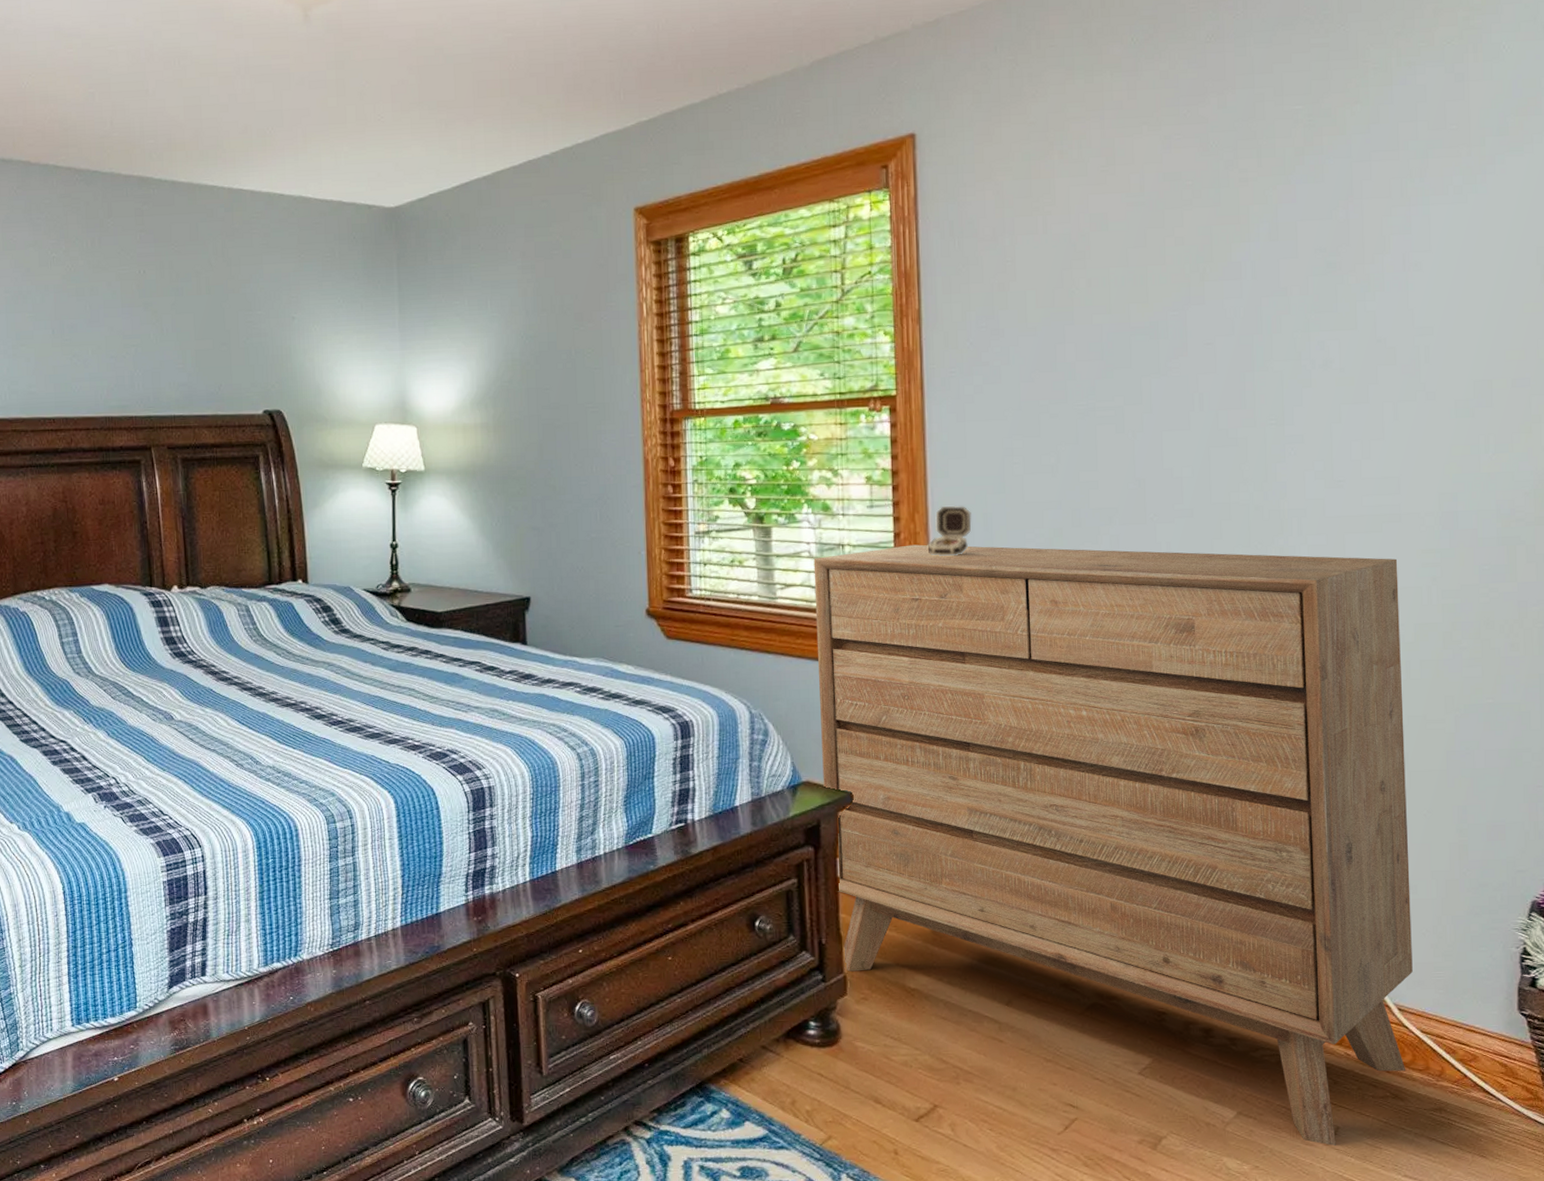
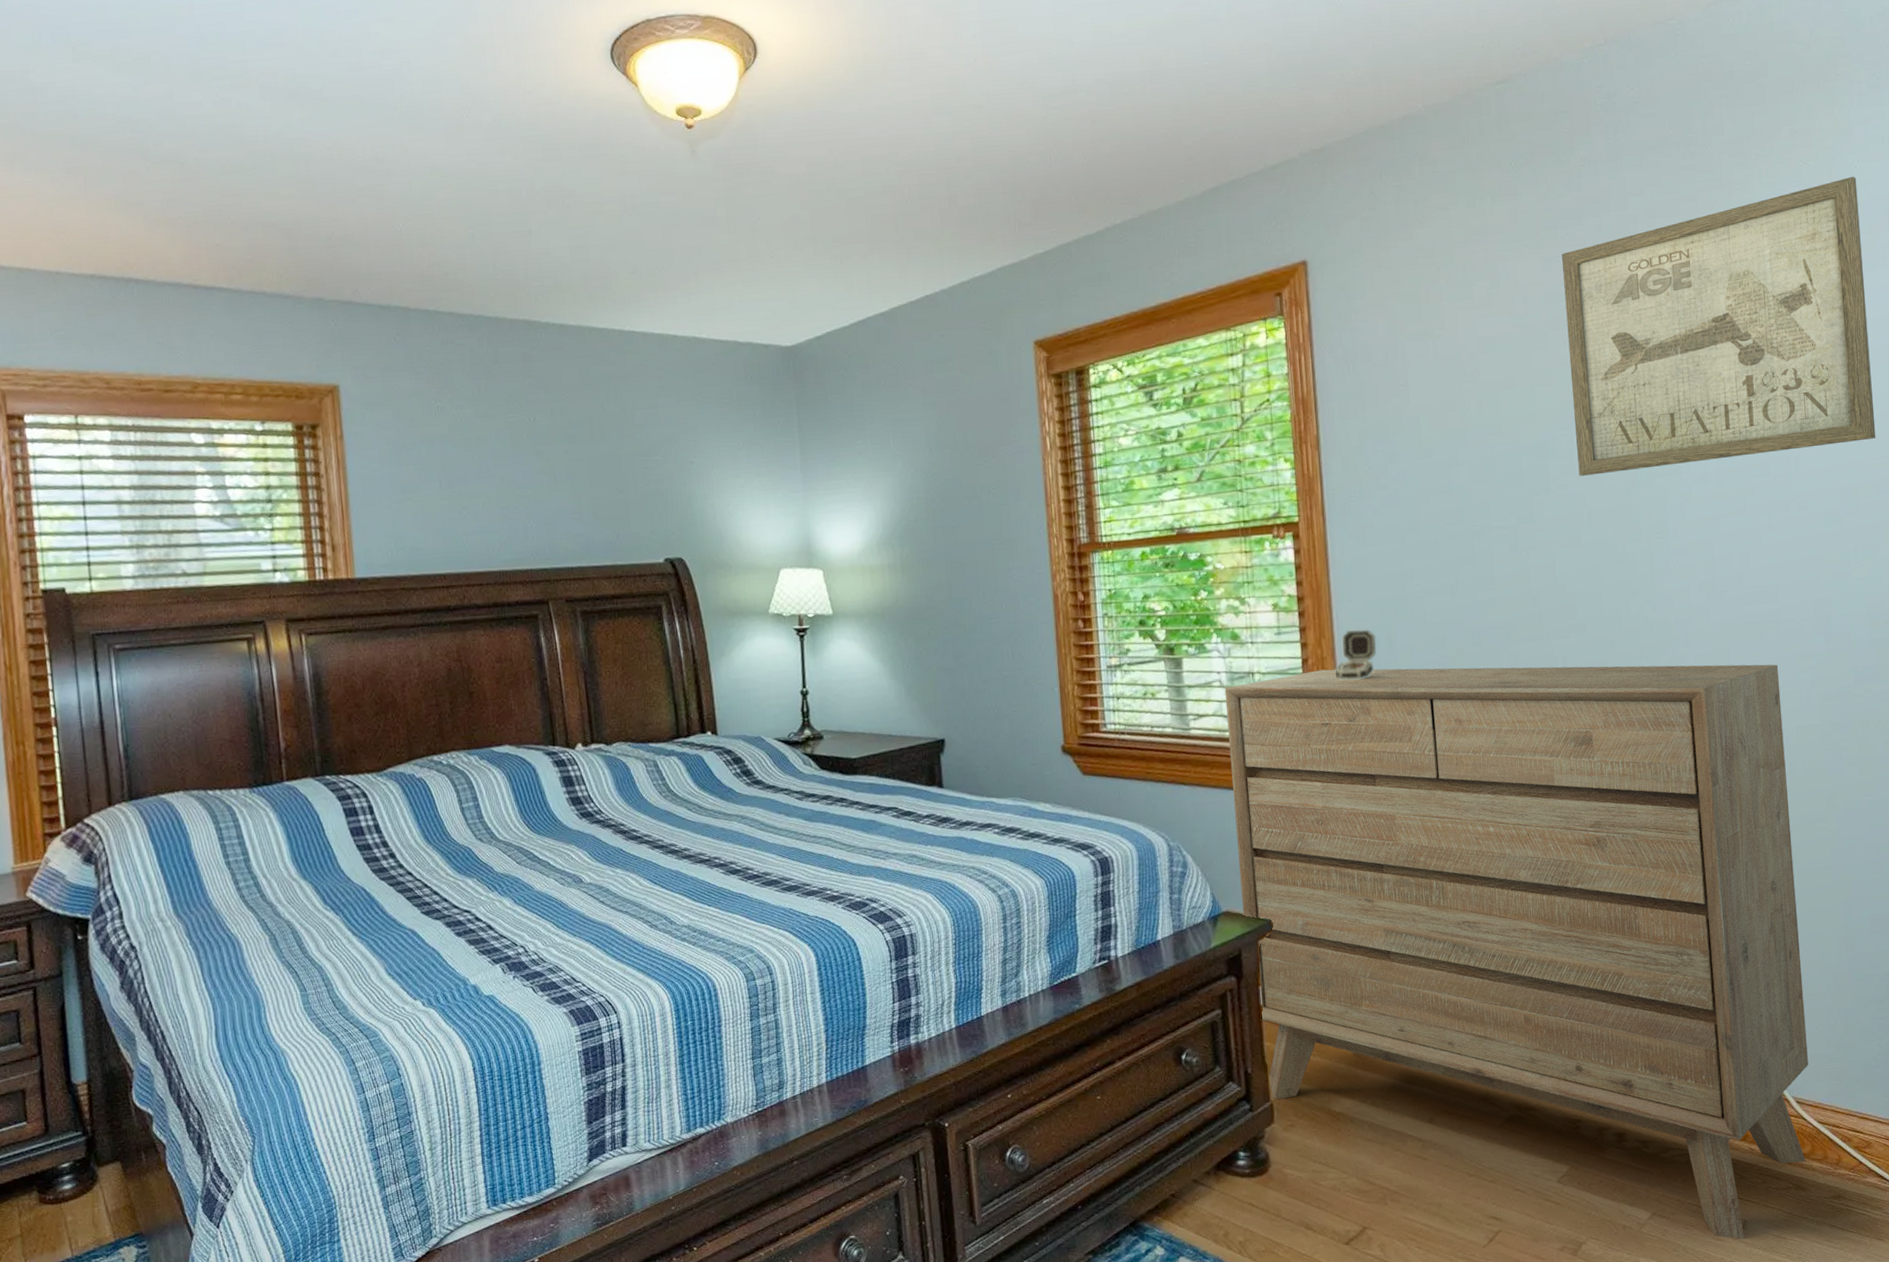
wall art: none [1183,56,1515,359] -> present [1562,176,1876,476]

